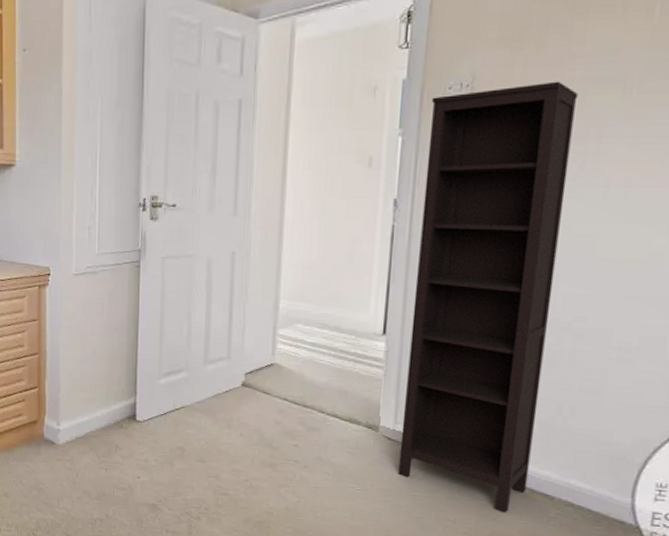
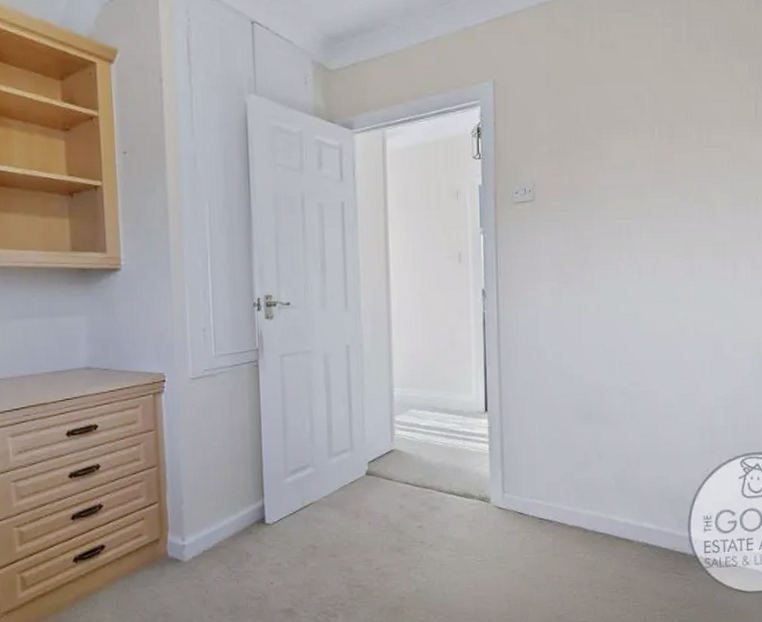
bookcase: present [398,81,578,513] -> none [504,188,612,561]

